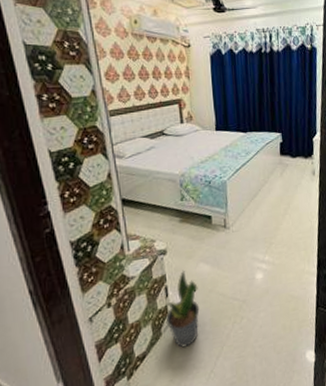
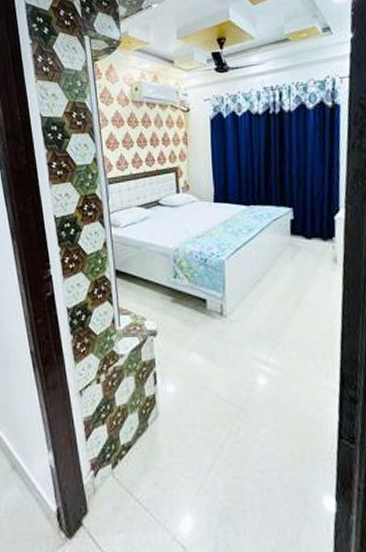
potted plant: present [165,270,200,349] -> none [153,357,190,449]

